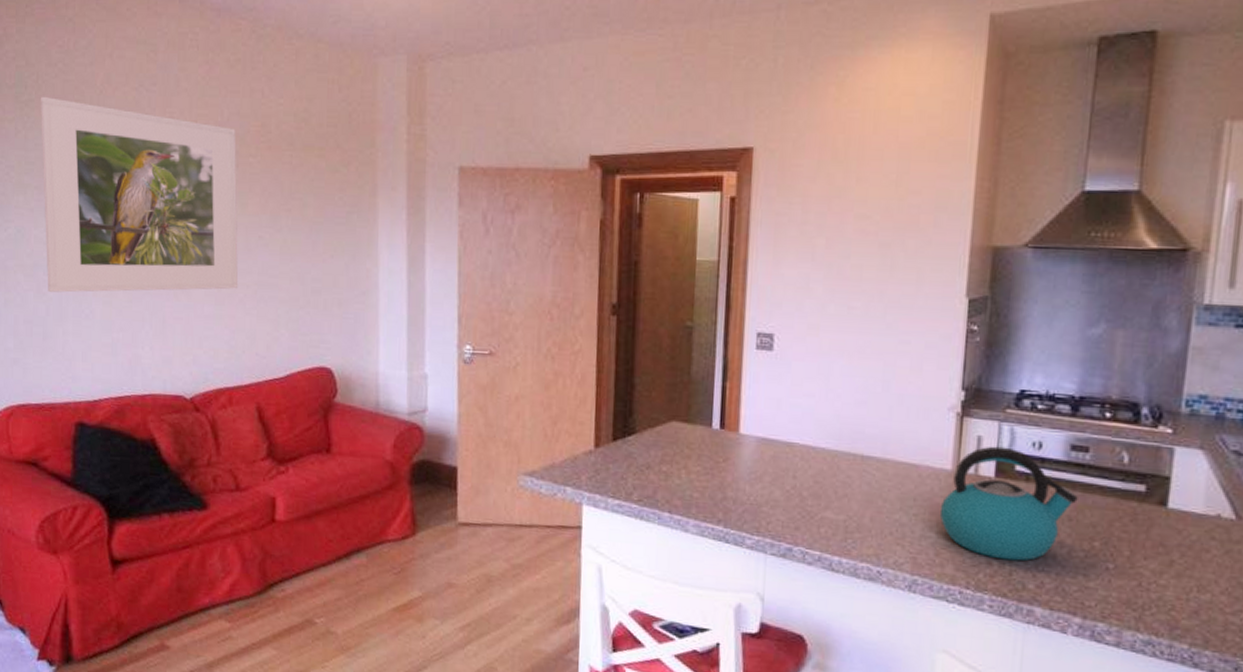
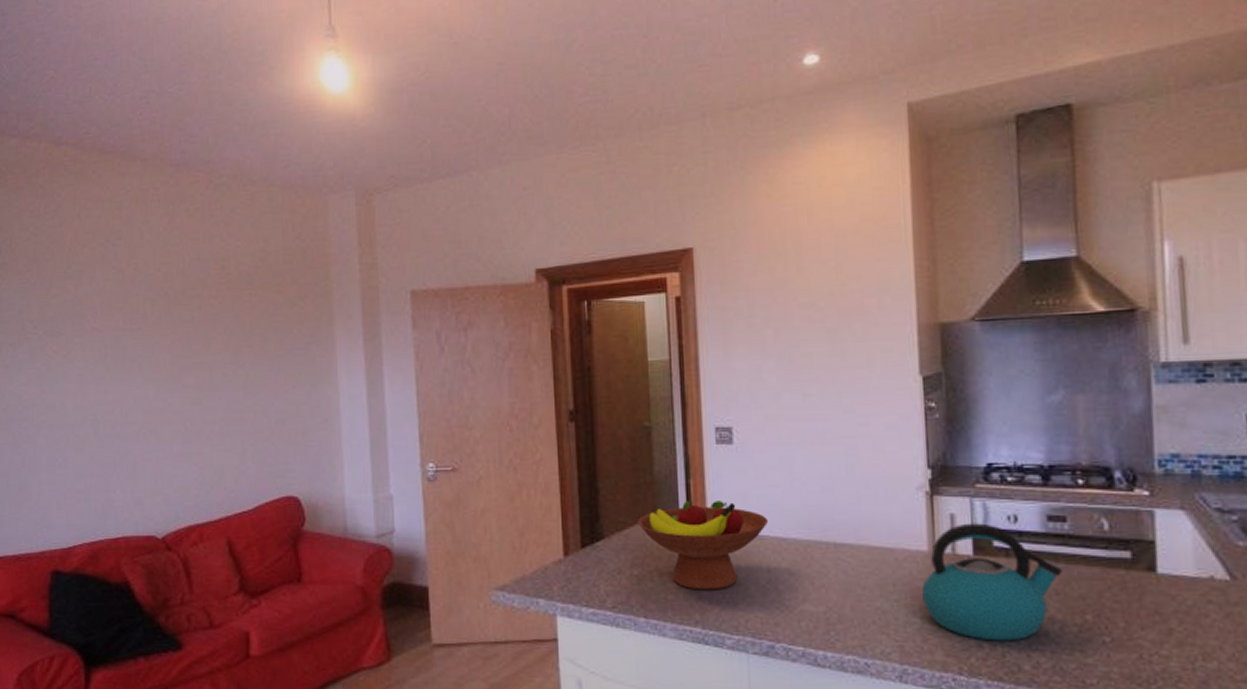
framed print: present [41,96,239,293] -> none [14,258,205,444]
fruit bowl: none [670,402,799,492] -> present [637,499,768,590]

